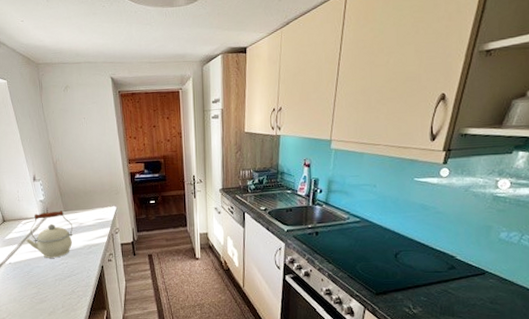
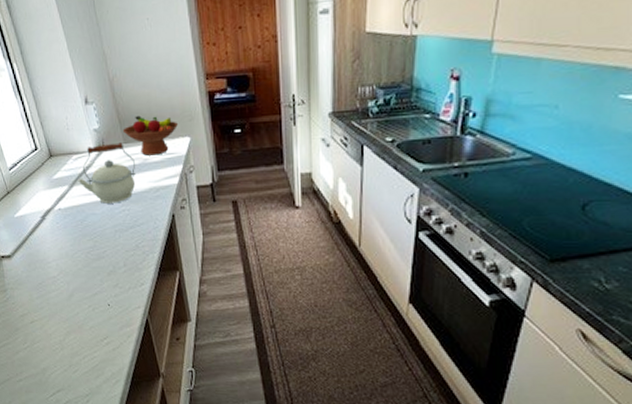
fruit bowl: none [63,190,107,221] -> present [122,115,178,156]

